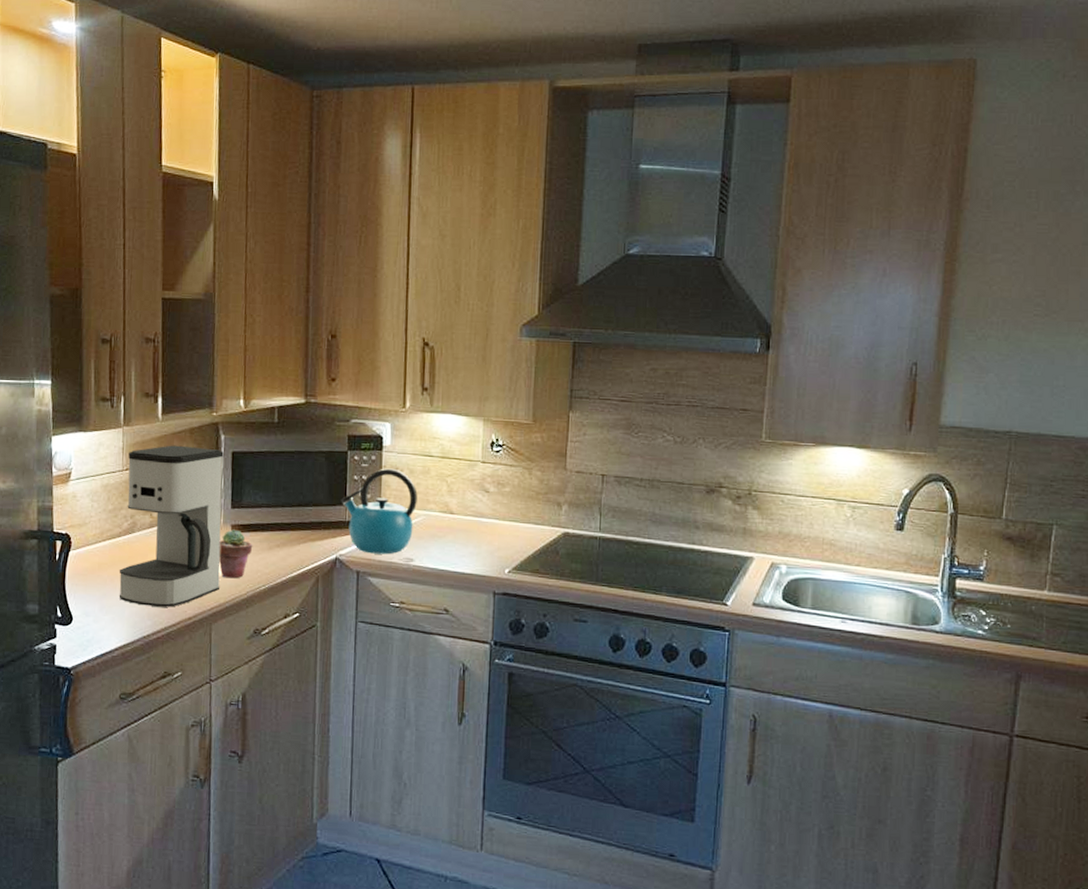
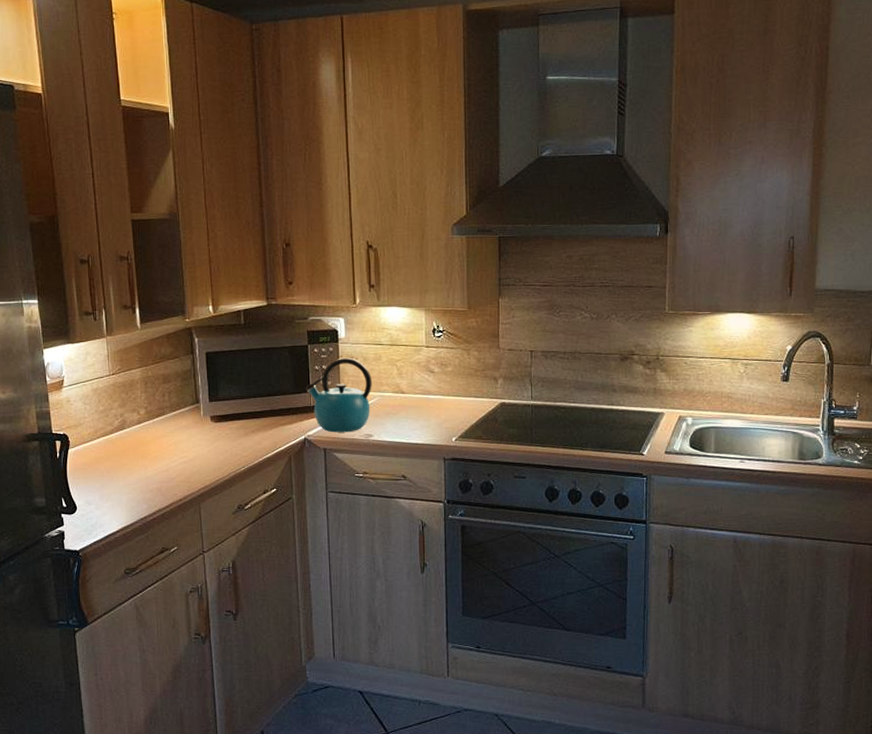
coffee maker: present [119,445,224,607] -> none [113,350,204,492]
potted succulent: present [218,529,253,579] -> none [201,420,231,463]

